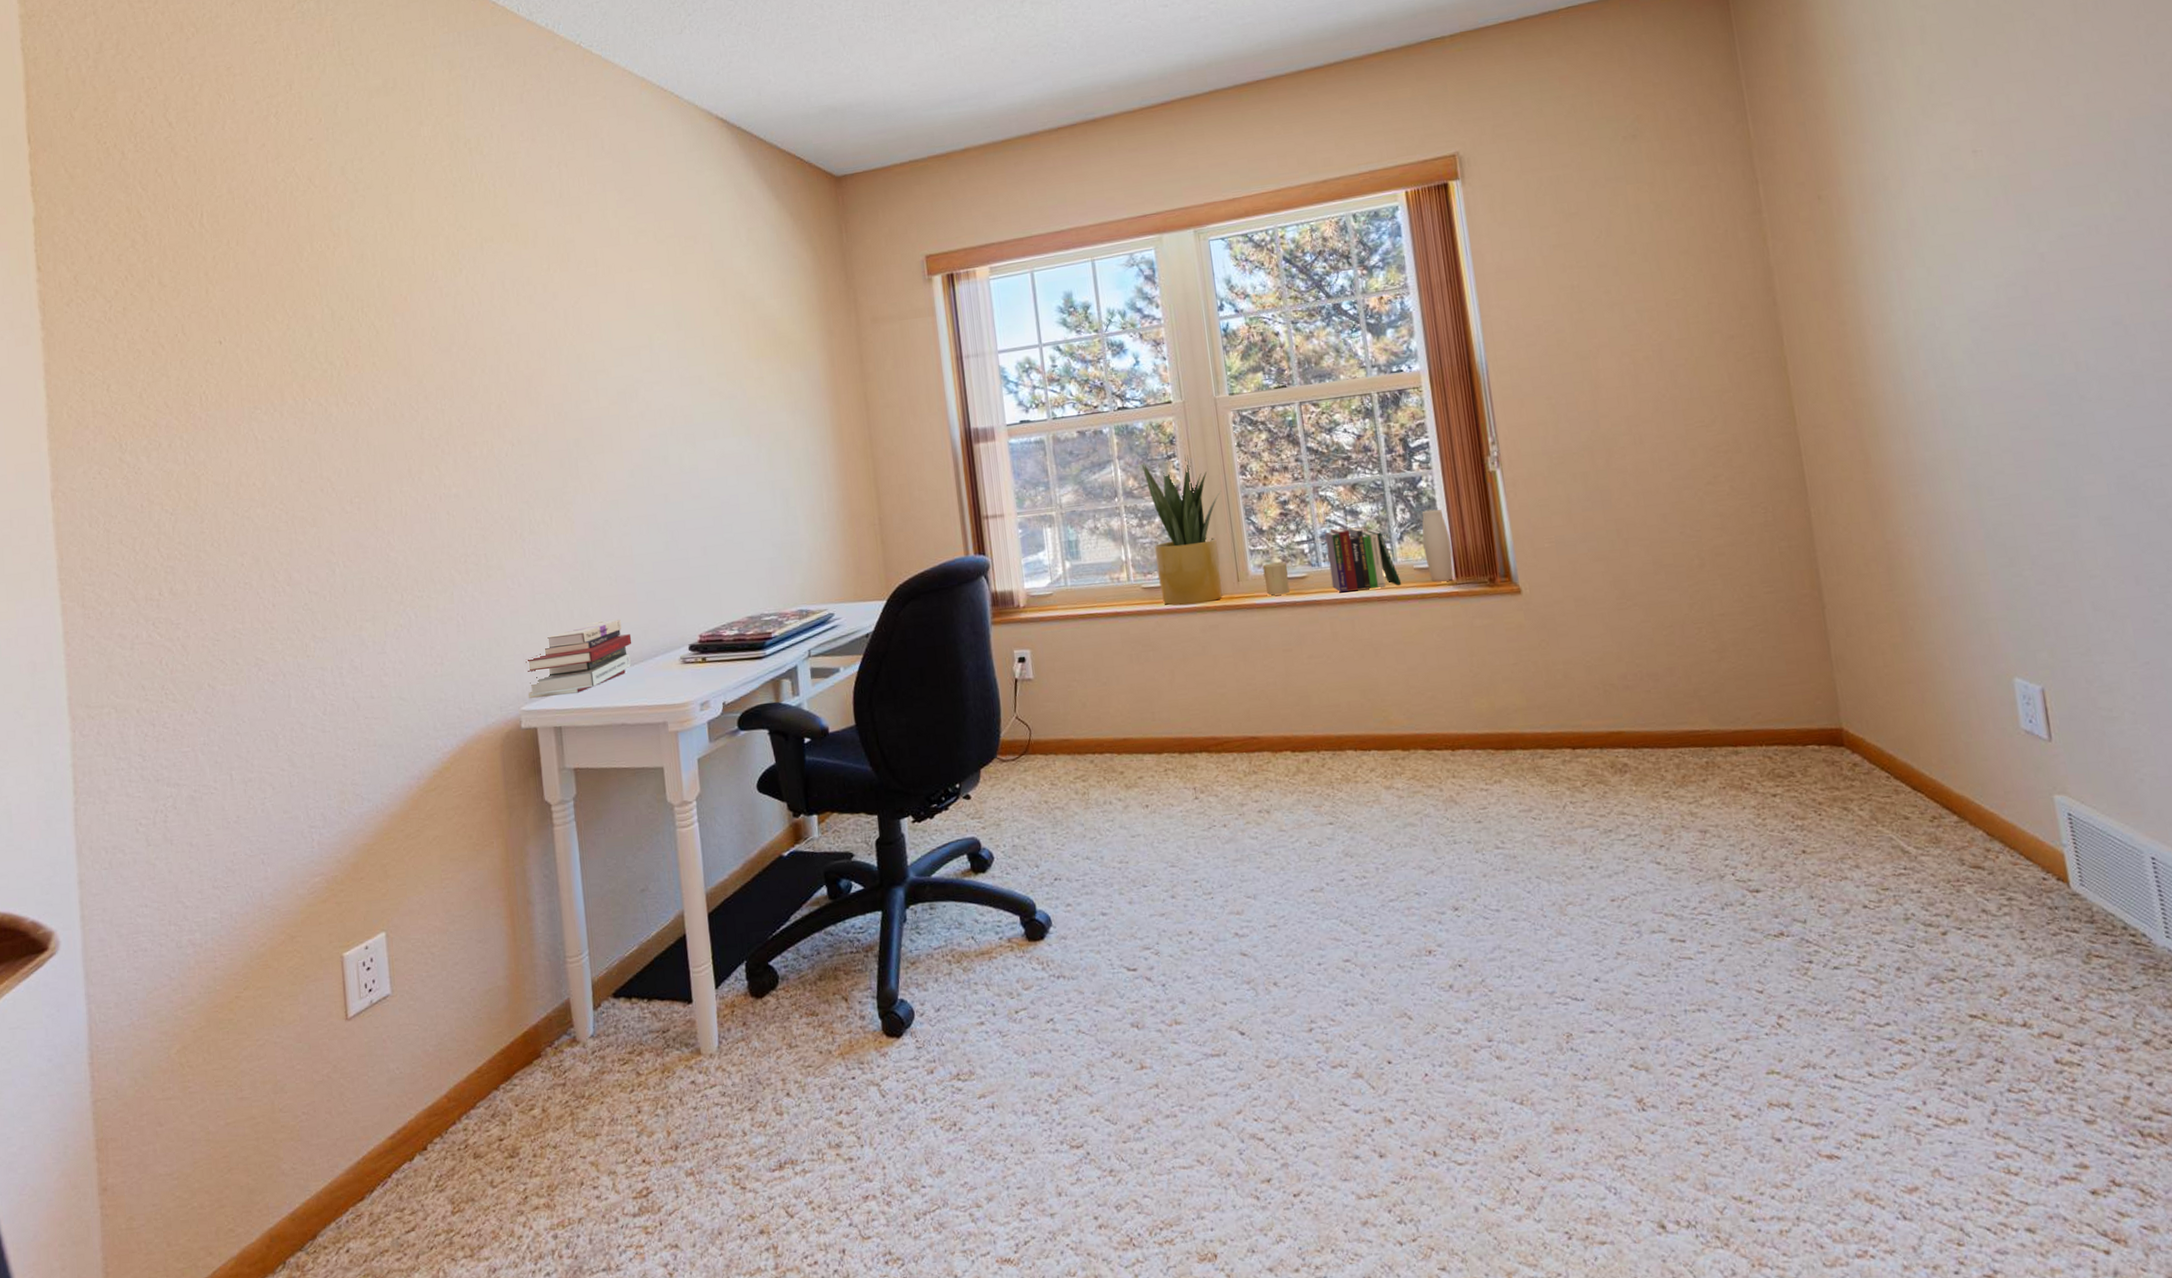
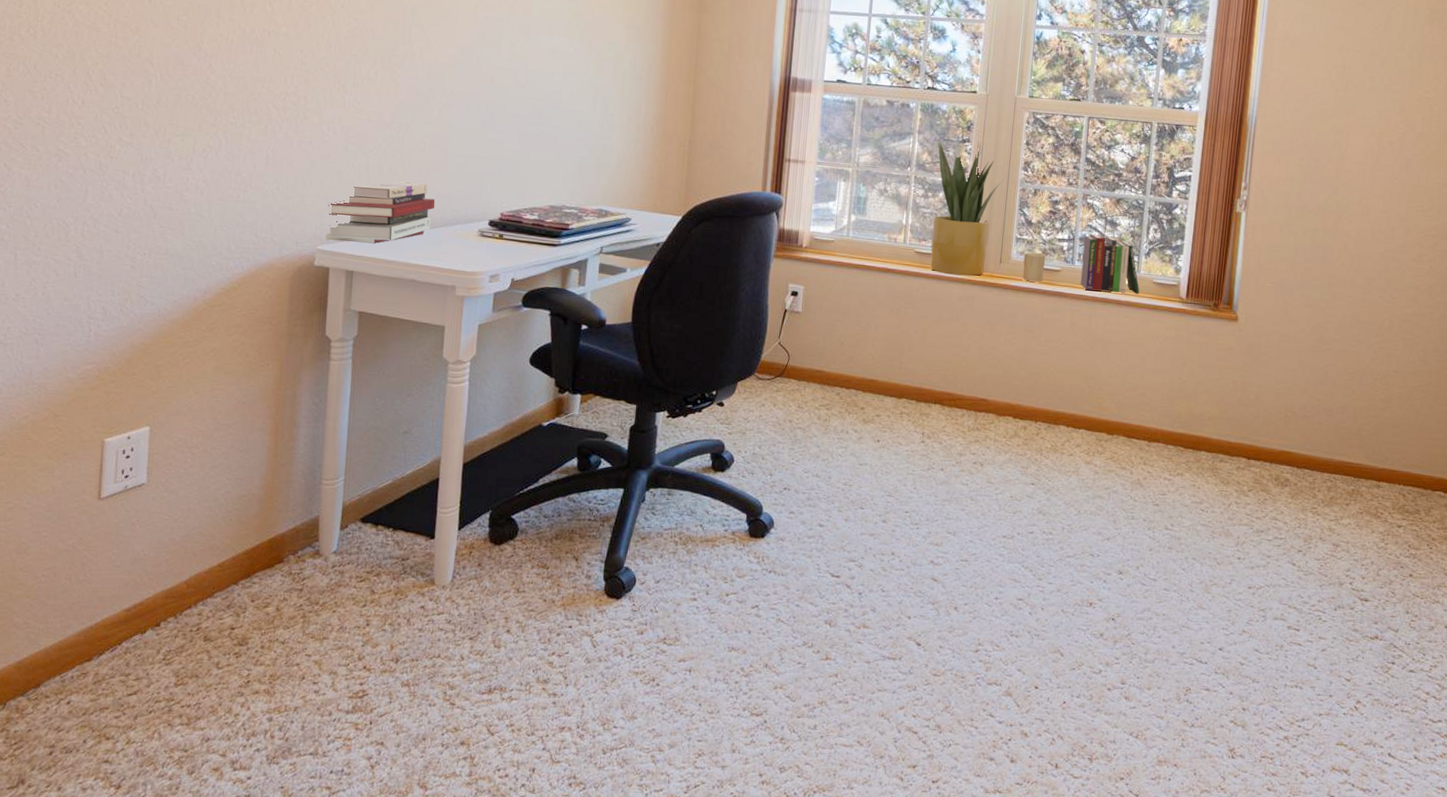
vase: present [1422,509,1453,582] -> none [1165,234,1190,299]

